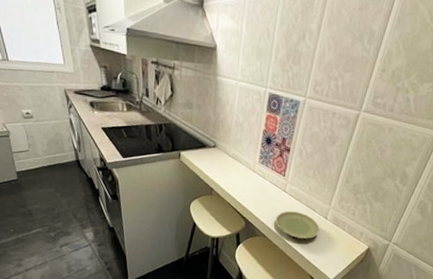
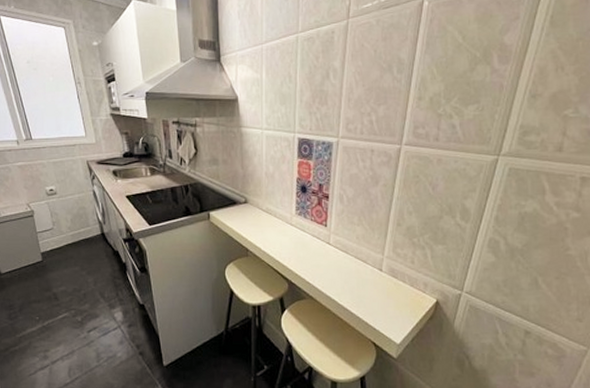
plate: present [275,211,320,239] -> none [322,266,376,297]

